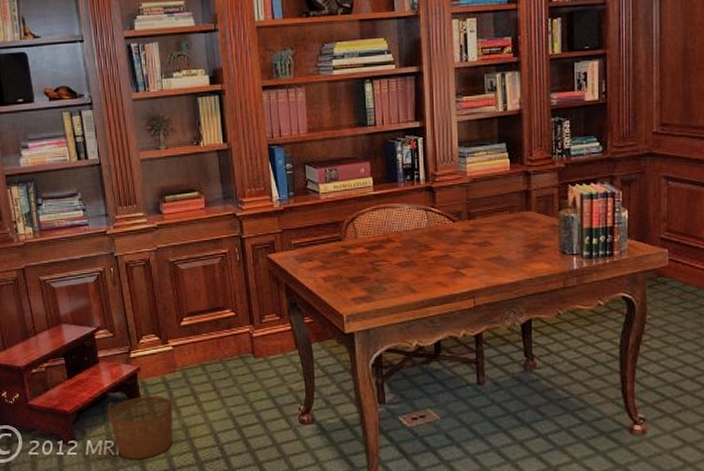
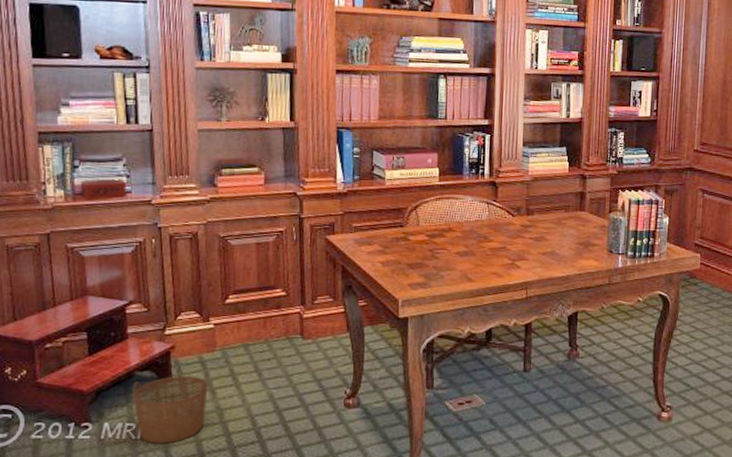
decorative box: none [44,213,85,234] -> present [80,179,127,200]

